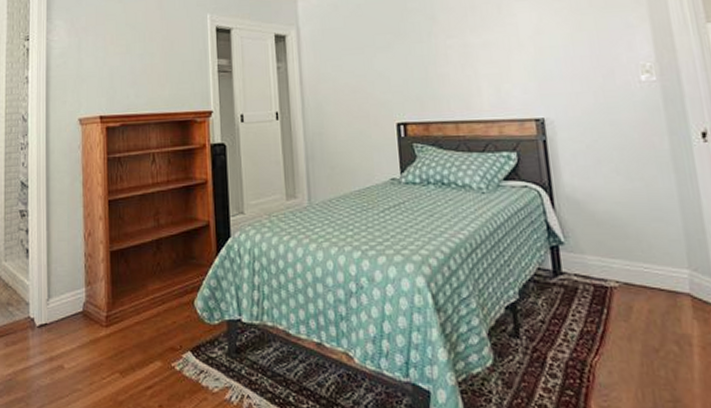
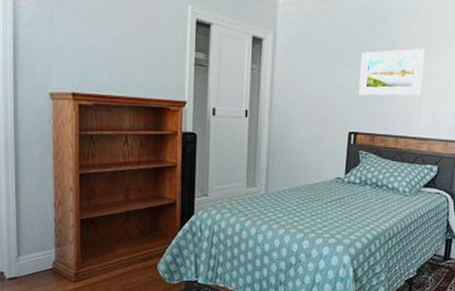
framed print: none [396,20,477,80] -> present [358,48,425,96]

